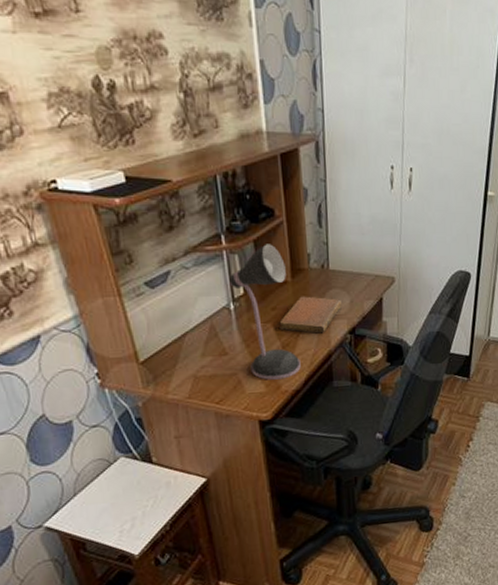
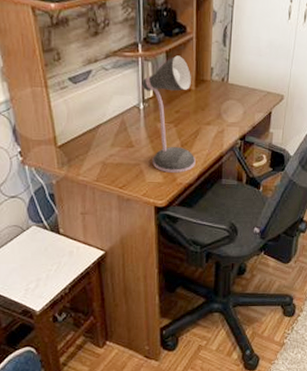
notebook: present [279,296,343,334] -> none [181,103,237,137]

